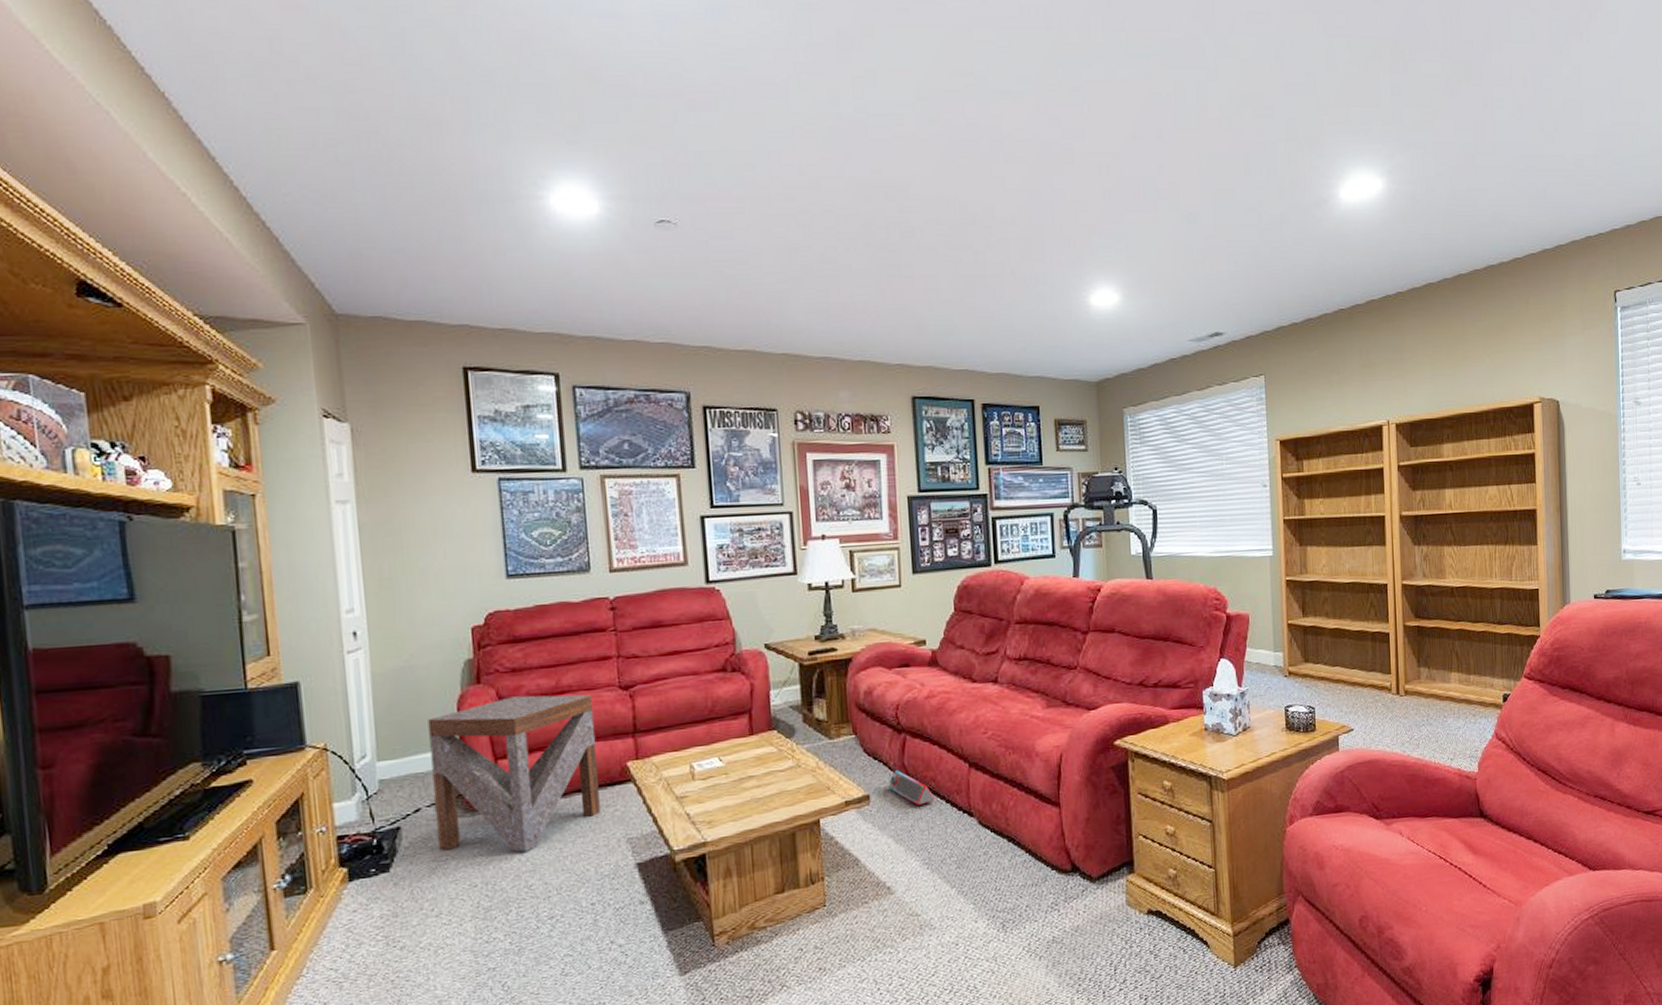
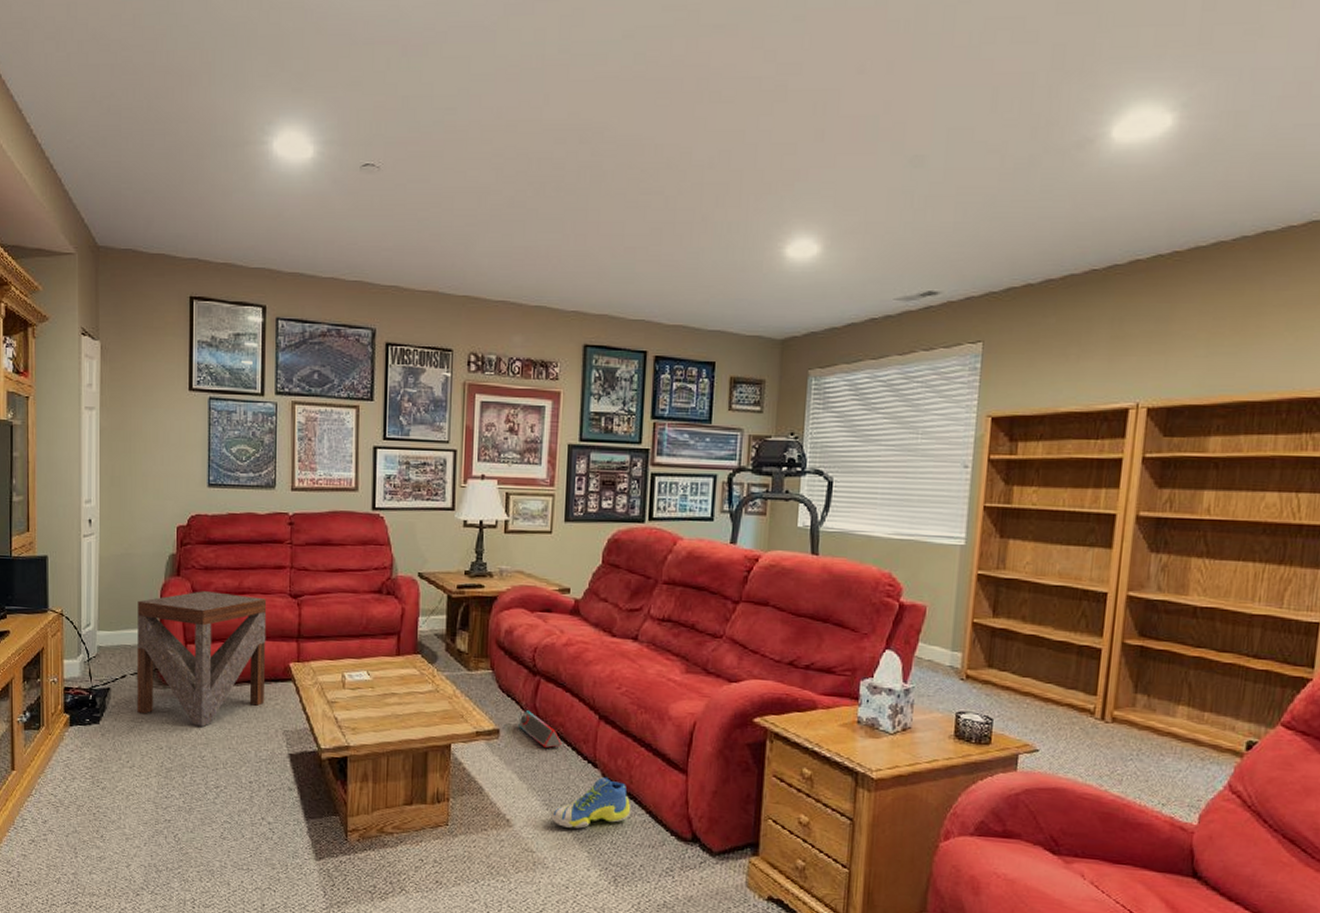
sneaker: none [932,823,1011,883] -> present [551,776,631,829]

